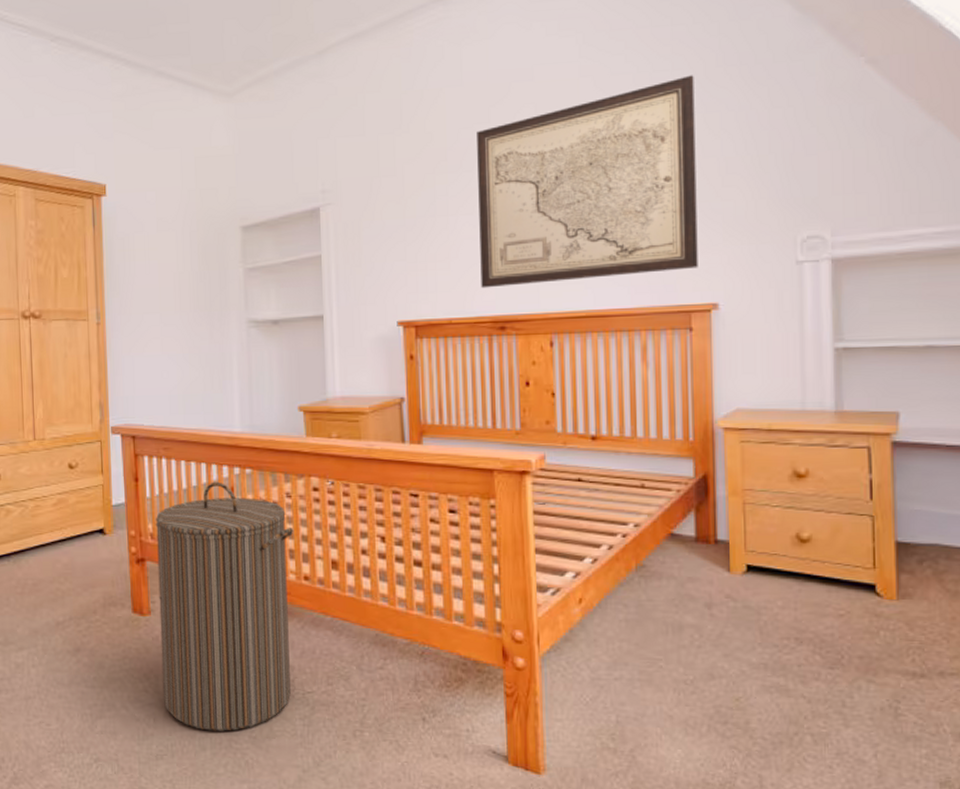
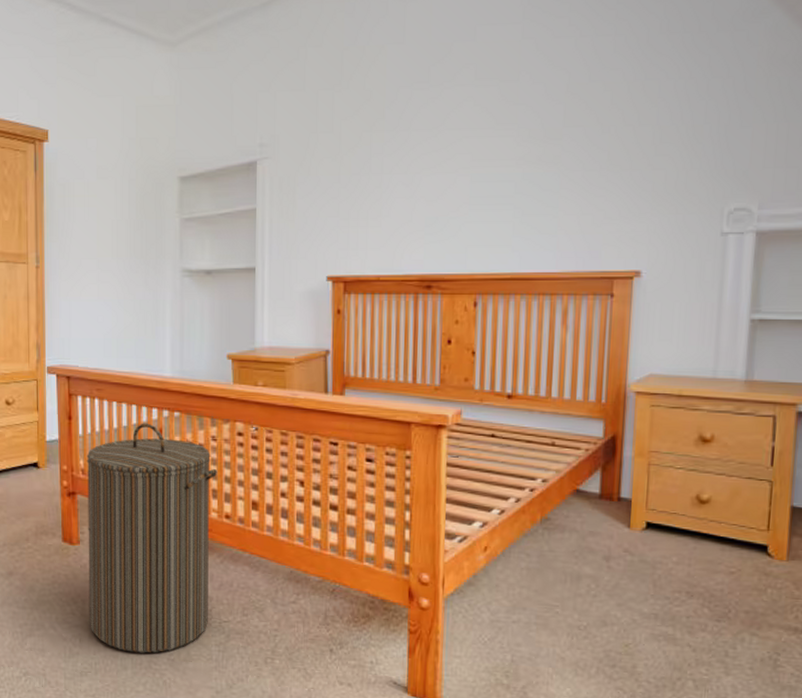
wall art: present [477,75,698,289] -> none [410,41,636,247]

